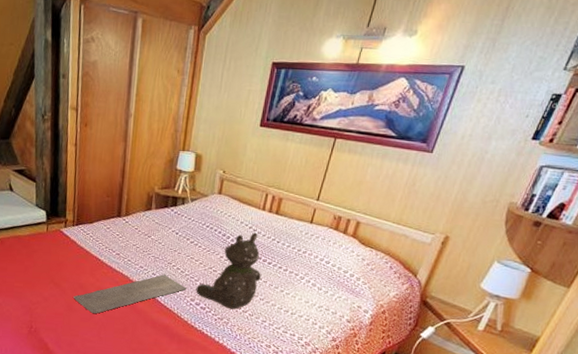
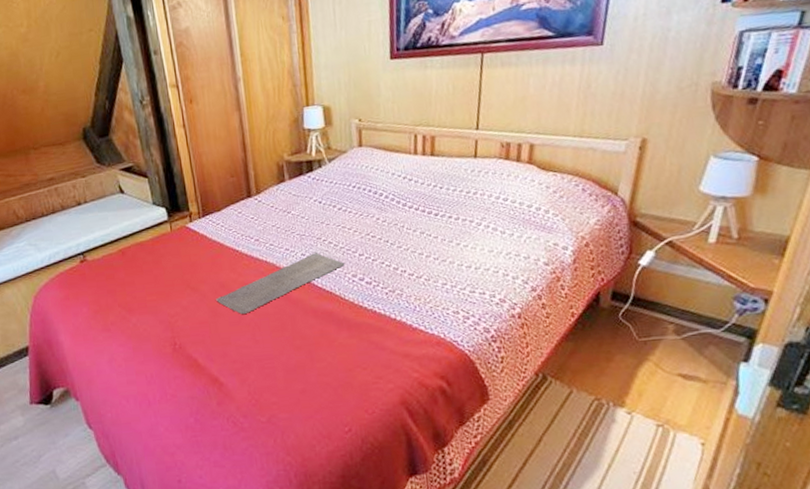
teddy bear: present [196,232,261,310] -> none [355,182,430,278]

